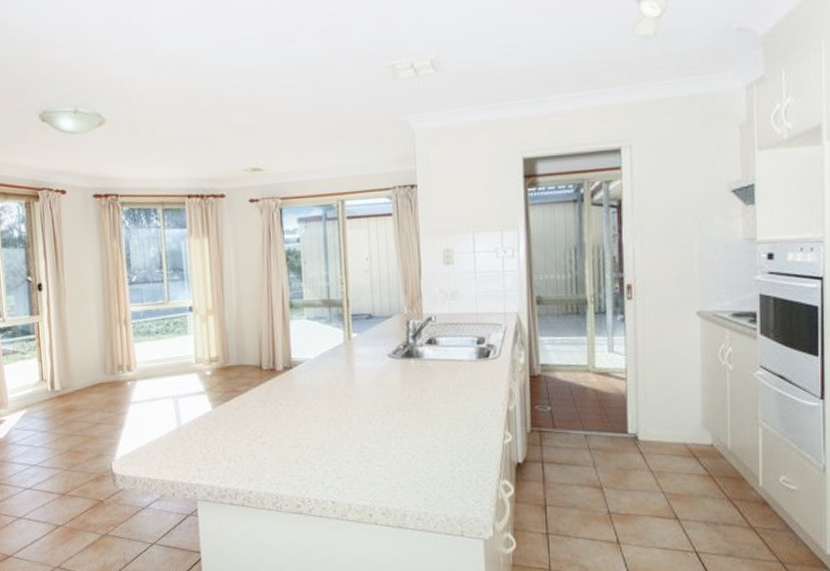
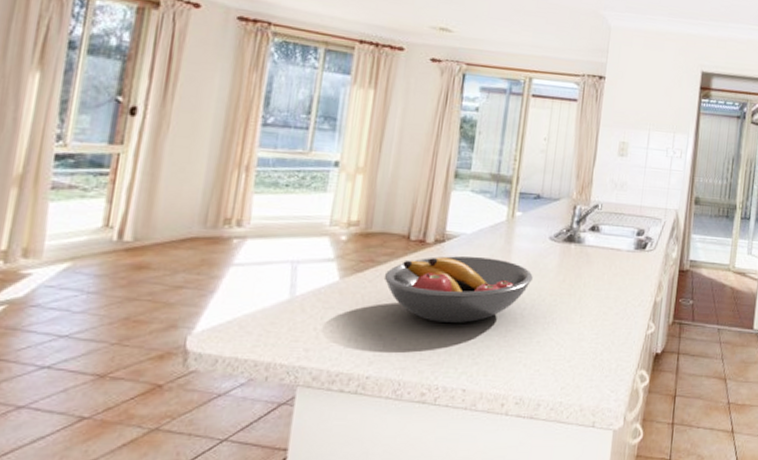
fruit bowl: none [247,380,379,442] -> present [383,256,533,323]

